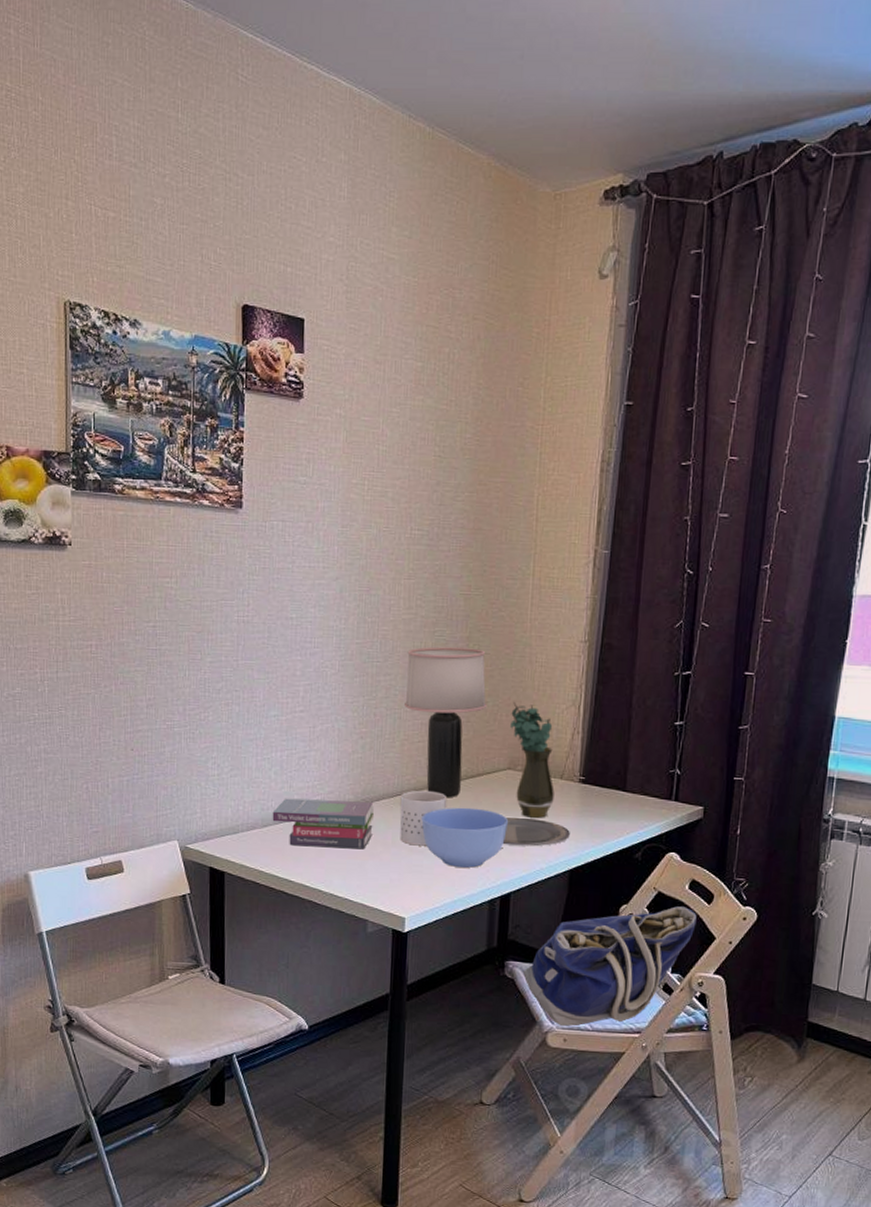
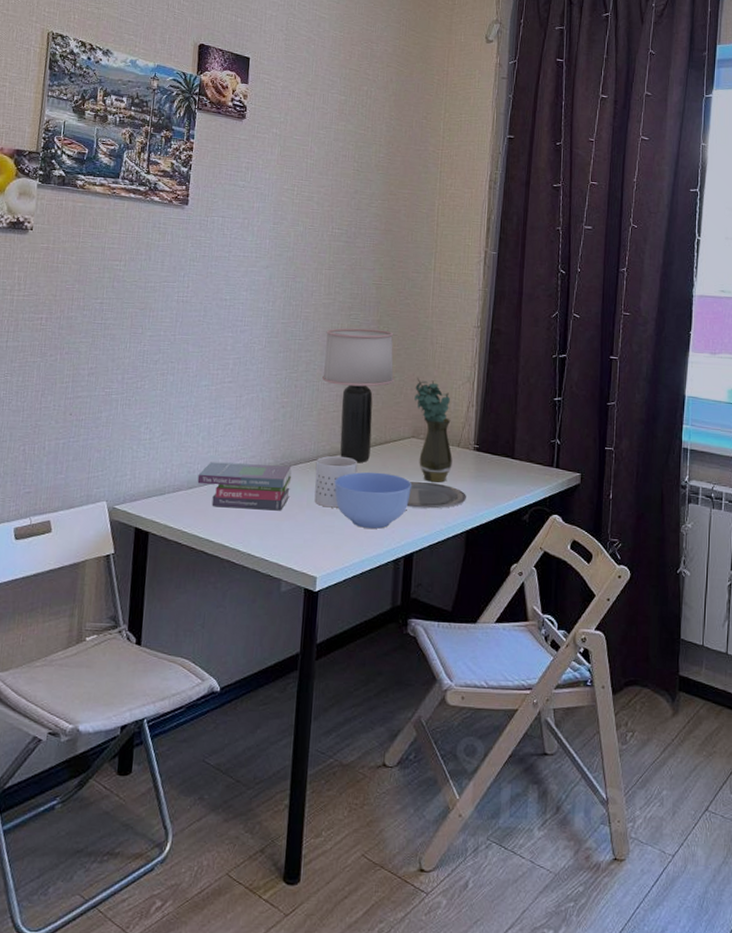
tote bag: present [523,906,697,1027] -> none [425,565,578,684]

